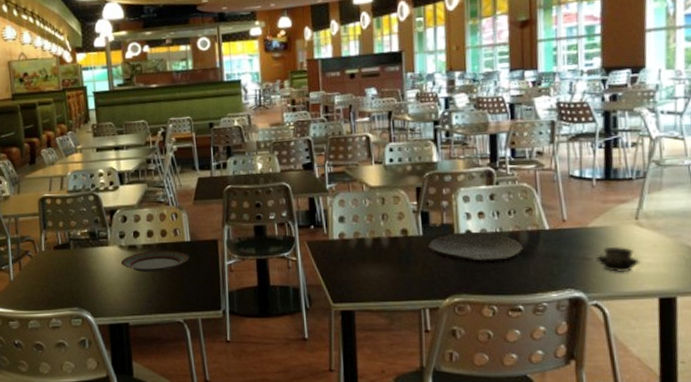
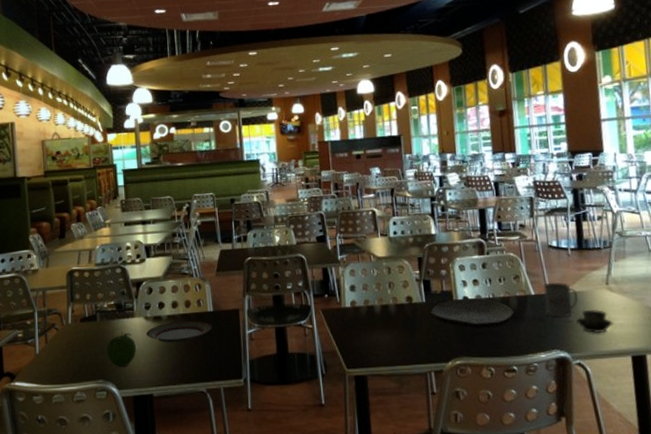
fruit: none [80,260,112,295] -> present [106,332,137,367]
mug: none [559,216,600,254] -> present [543,282,578,317]

